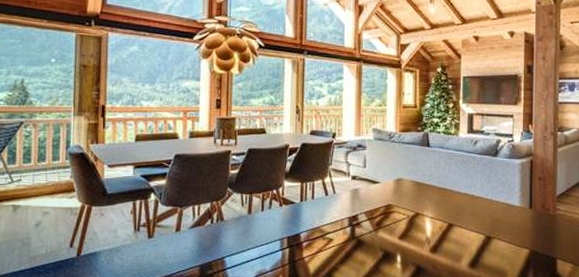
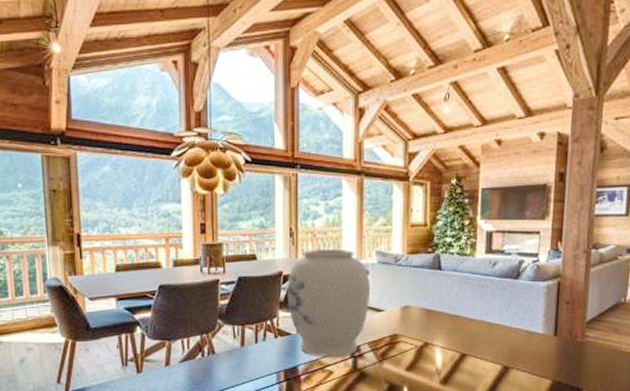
vase: none [292,125,367,226] -> present [287,248,370,358]

